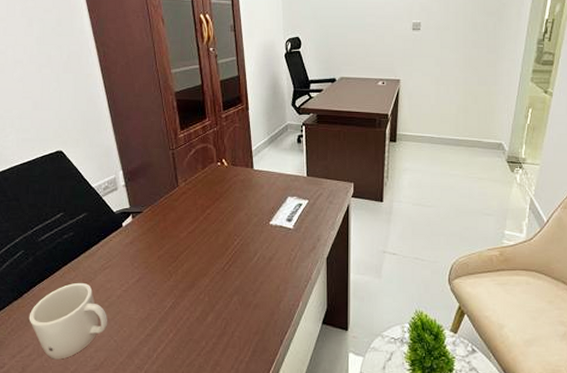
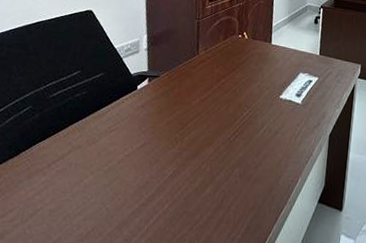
mug: present [29,282,108,360] -> none [20,143,105,227]

